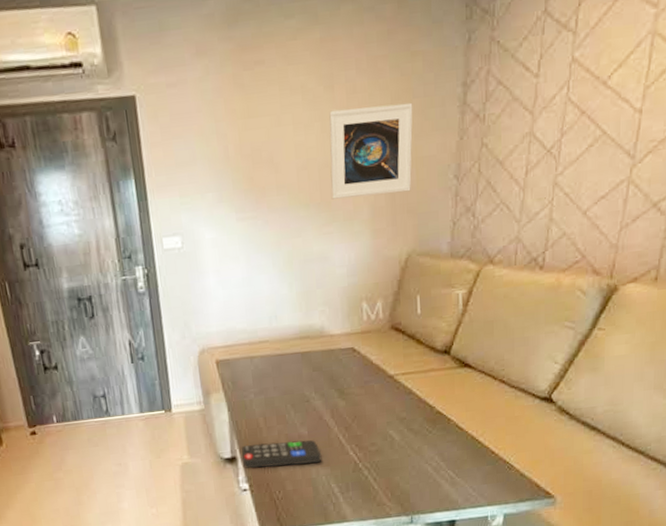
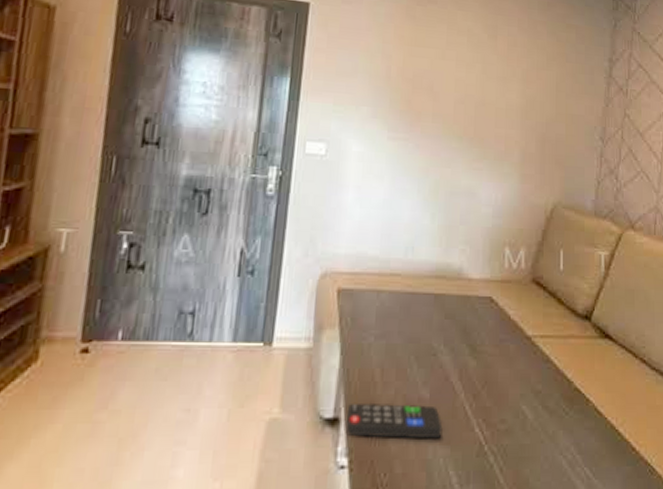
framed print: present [329,102,413,200] -> none [484,56,566,144]

